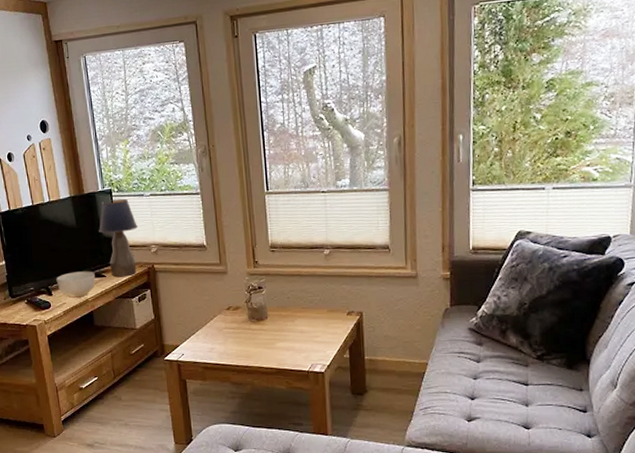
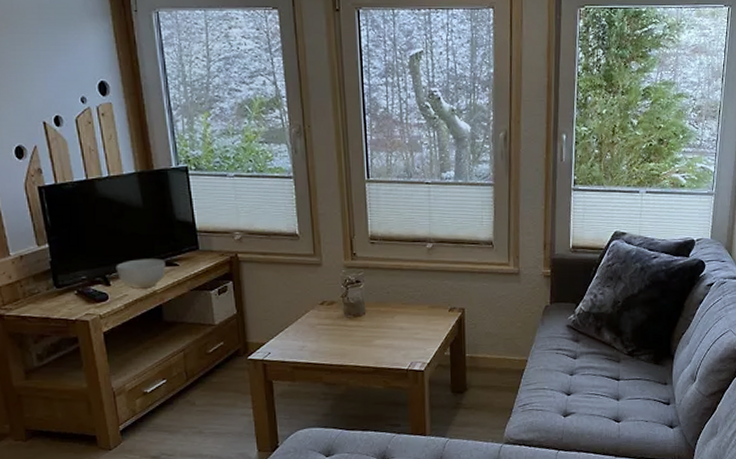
table lamp: present [99,198,139,278] -> none [171,177,220,267]

